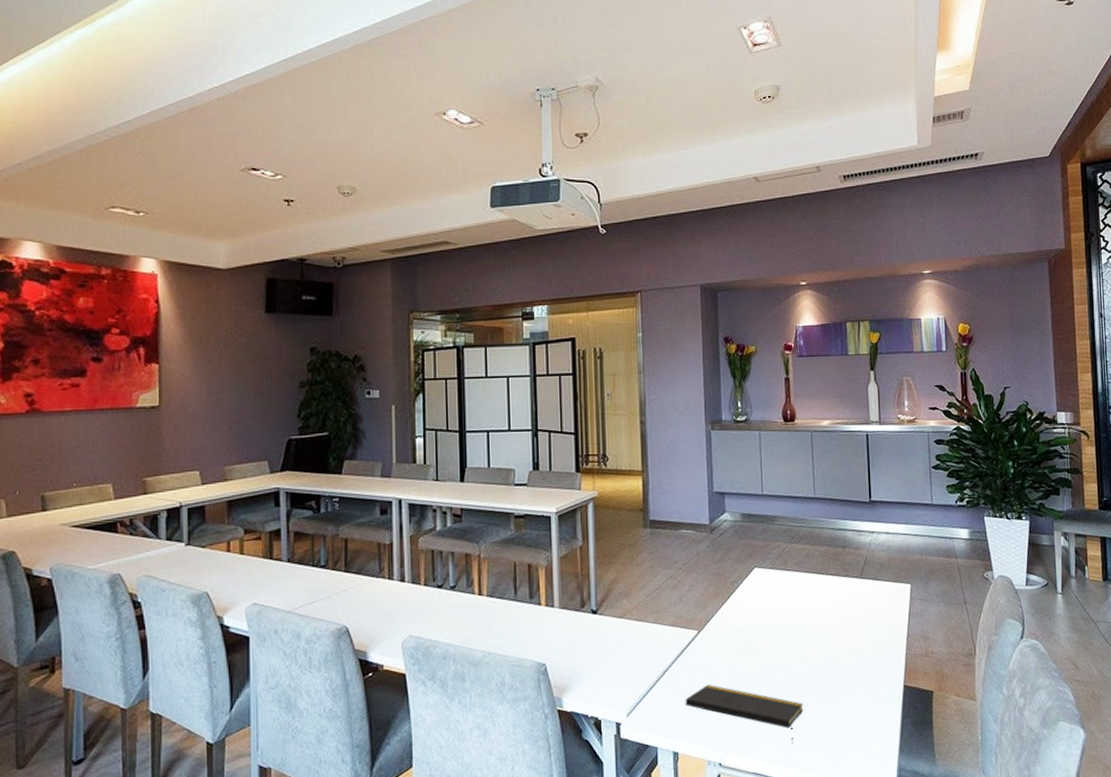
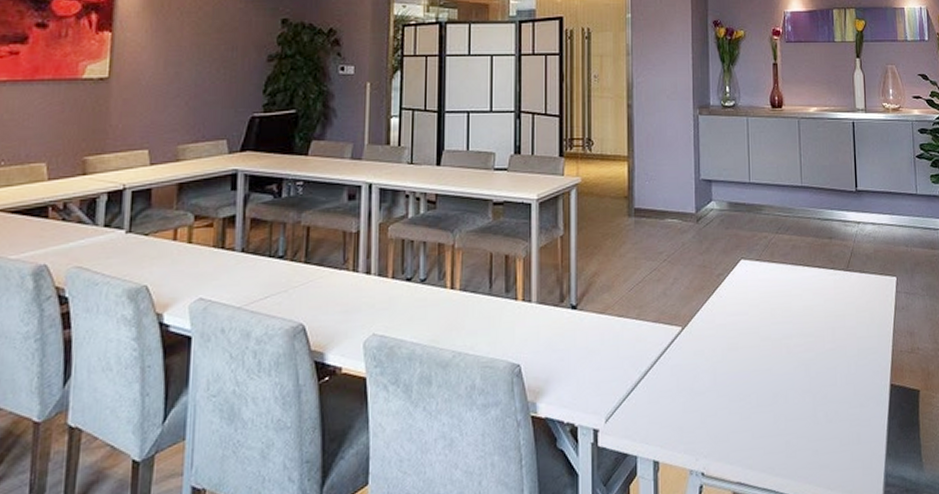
notepad: present [685,684,804,744] -> none [667,385,790,449]

